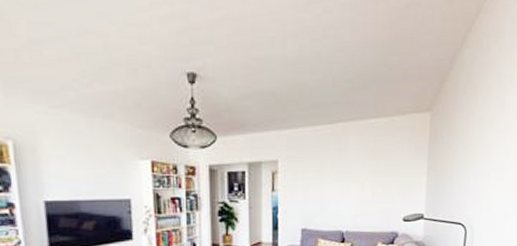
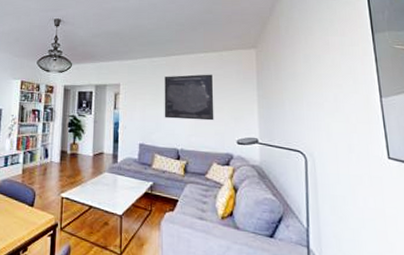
wall art: none [328,144,383,198] -> present [164,74,214,121]

